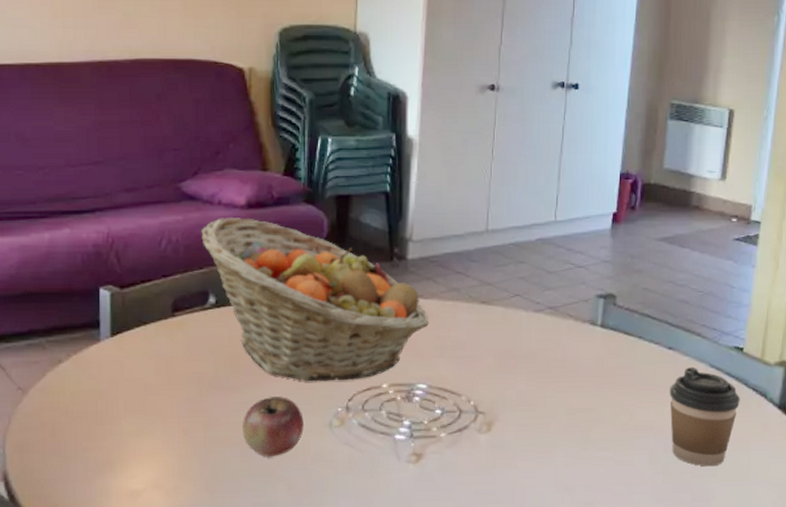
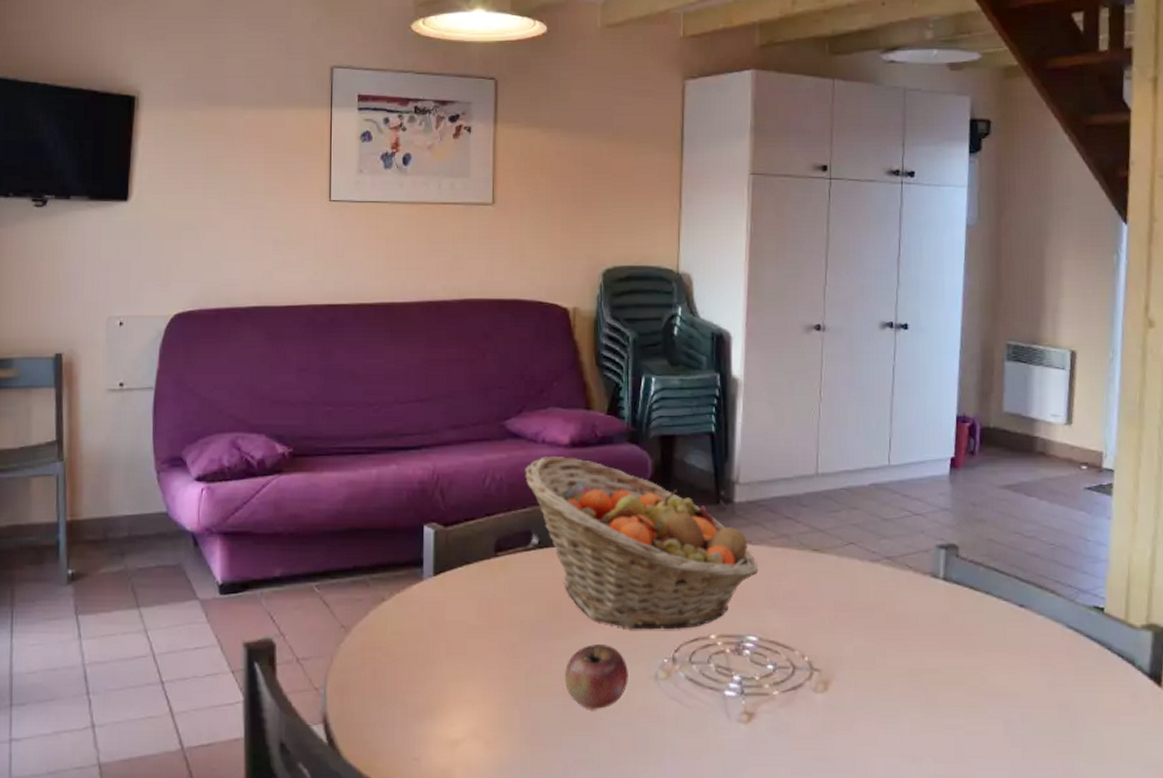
coffee cup: present [669,366,740,467] -> none [1023,627,1104,741]

